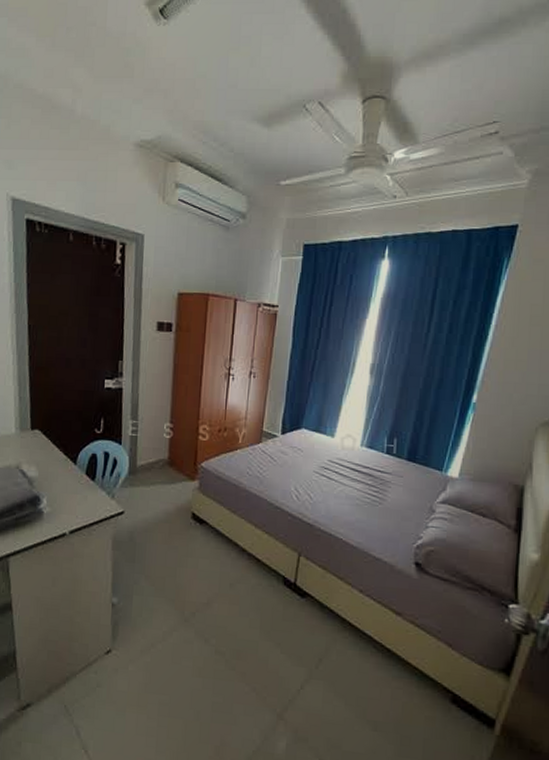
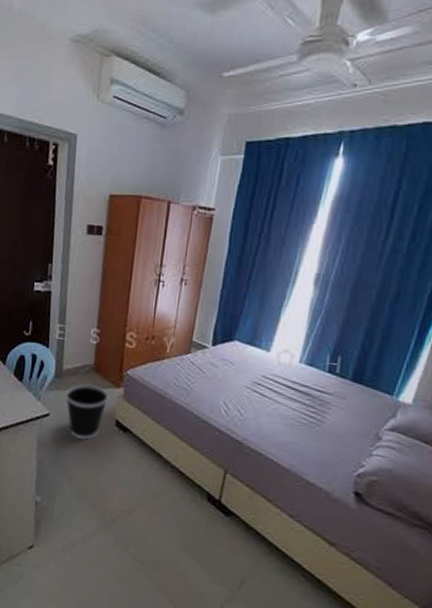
wastebasket: none [140,478,184,535] -> present [66,383,109,440]

